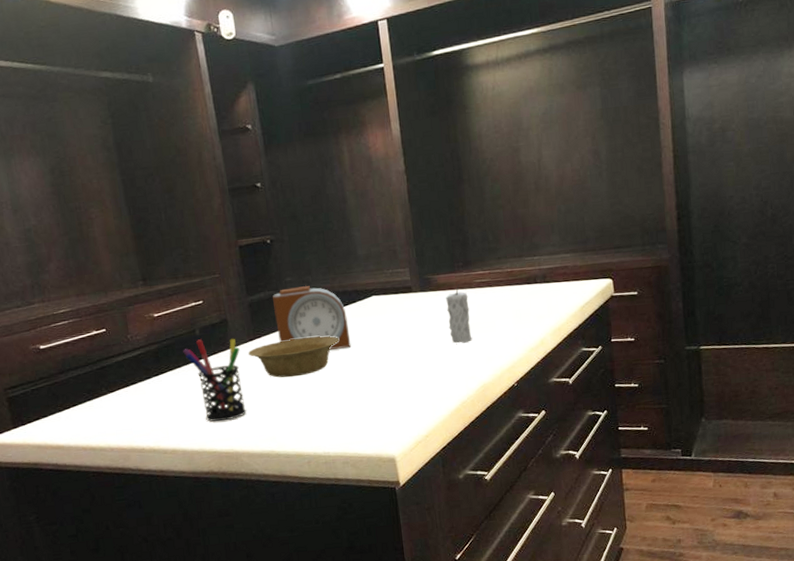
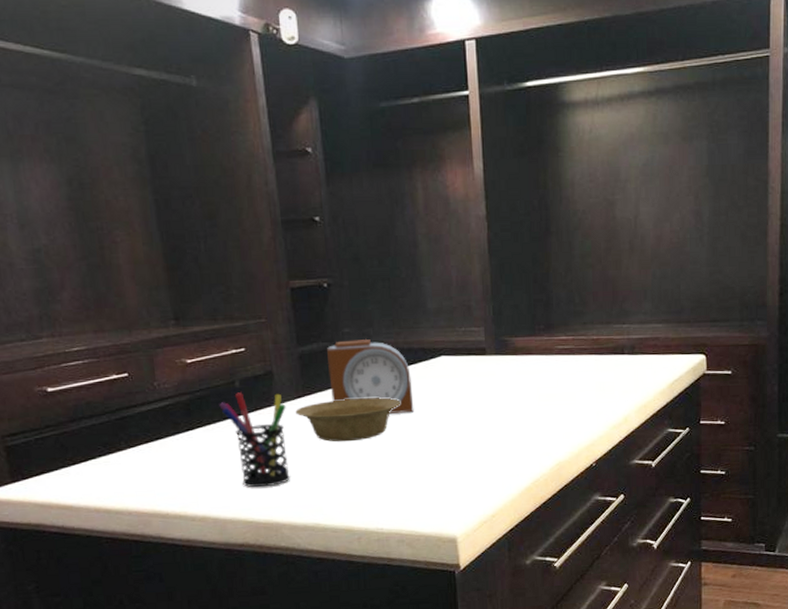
candle: present [446,284,473,344] -> none [523,349,550,416]

